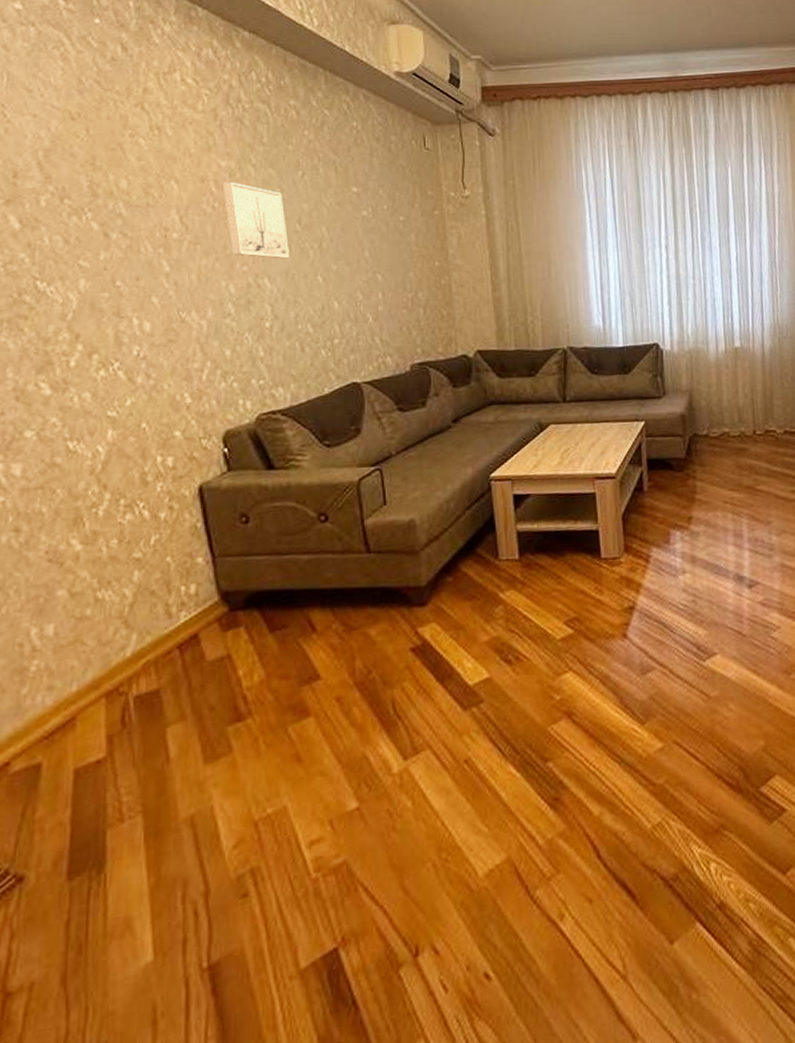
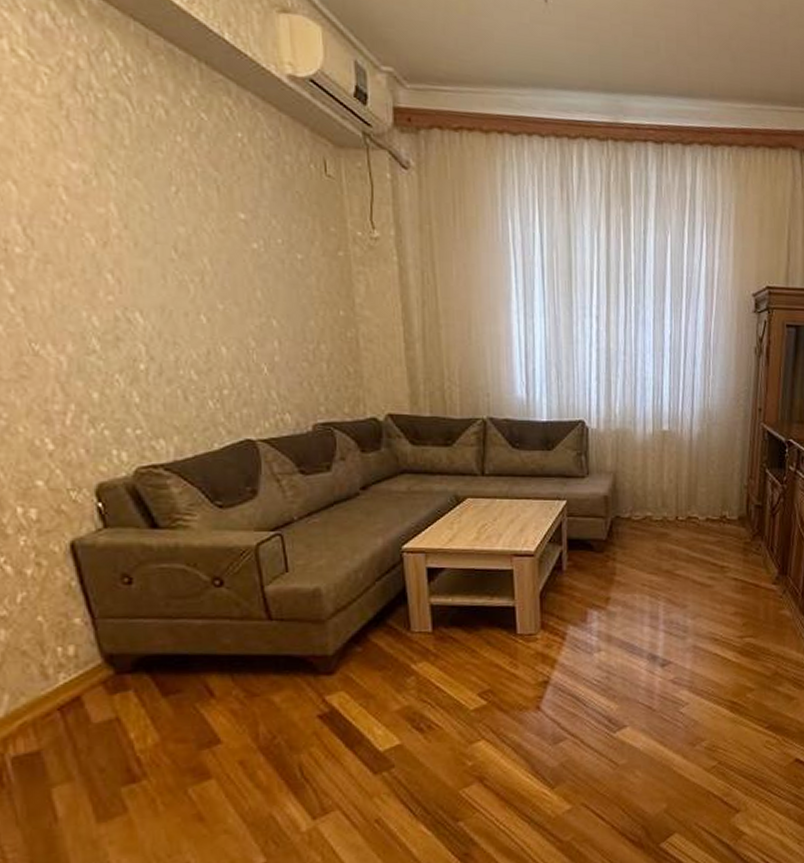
wall art: present [222,182,289,259] -> none [74,190,165,291]

